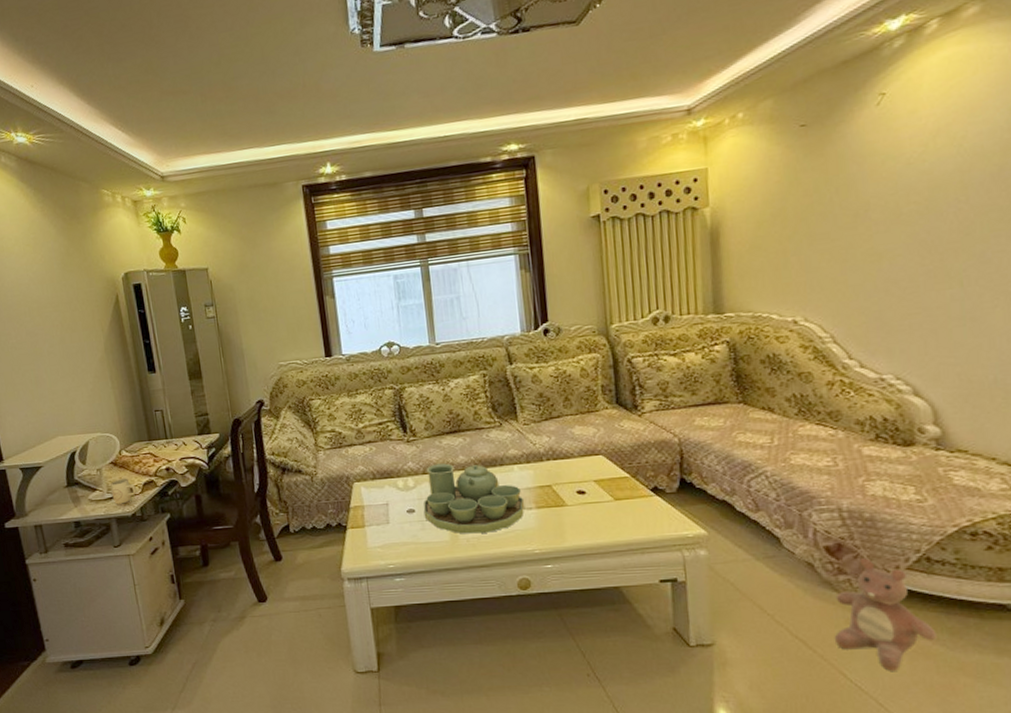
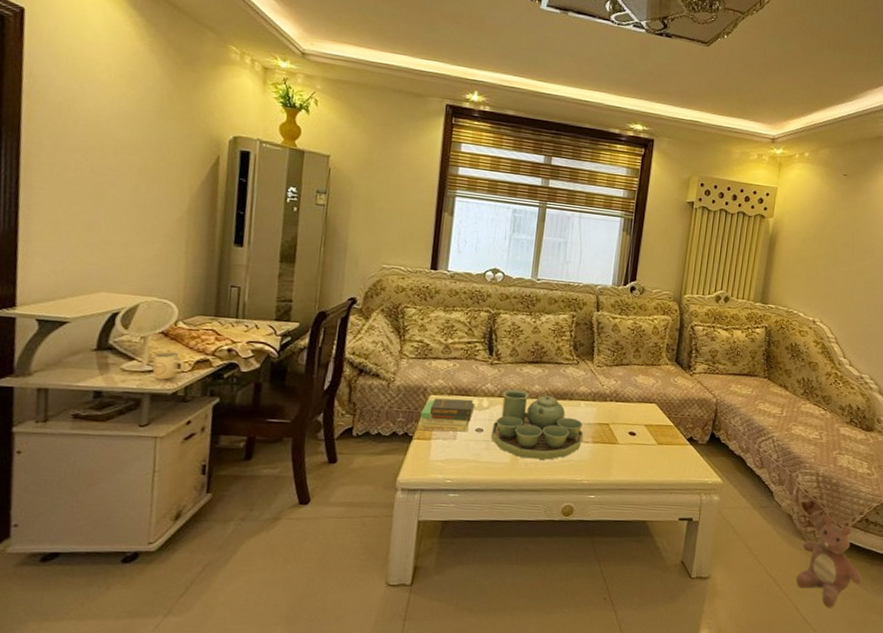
books: none [348,481,402,520] -> present [416,398,475,432]

